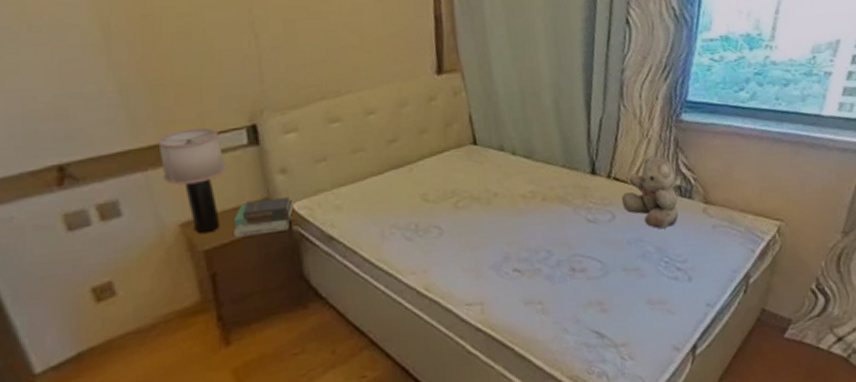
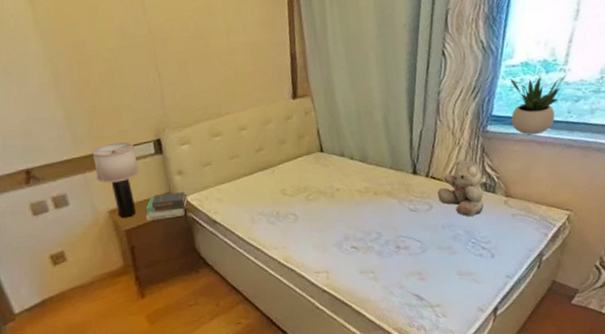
potted plant: none [707,52,774,126] -> present [510,74,567,135]

